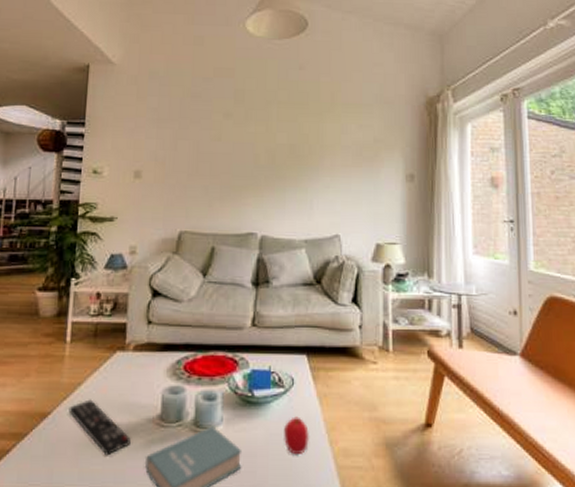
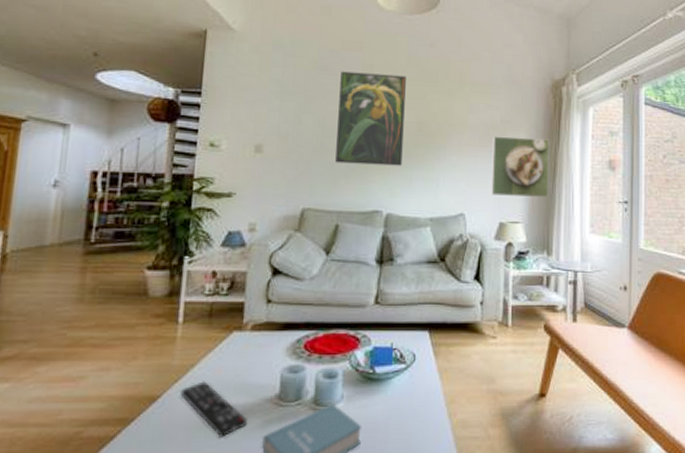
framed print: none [210,97,277,188] -> present [335,71,406,166]
fruit: present [284,416,310,455] -> none [404,391,430,429]
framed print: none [367,155,427,217] -> present [491,136,549,197]

